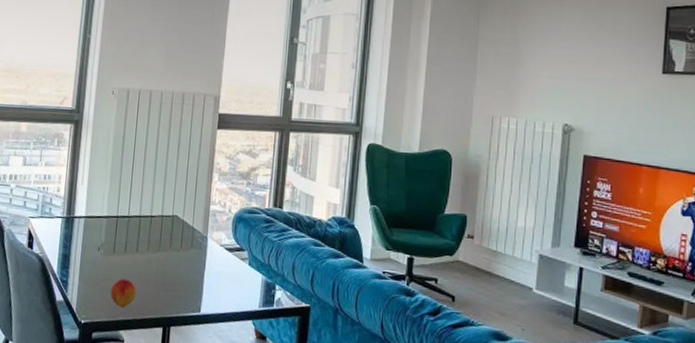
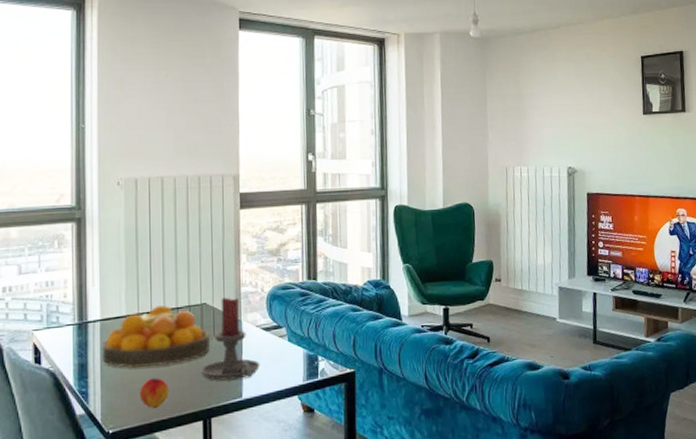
fruit bowl: none [83,211,178,269] -> present [101,305,211,368]
candle holder: none [165,213,221,295] -> present [200,297,261,381]

